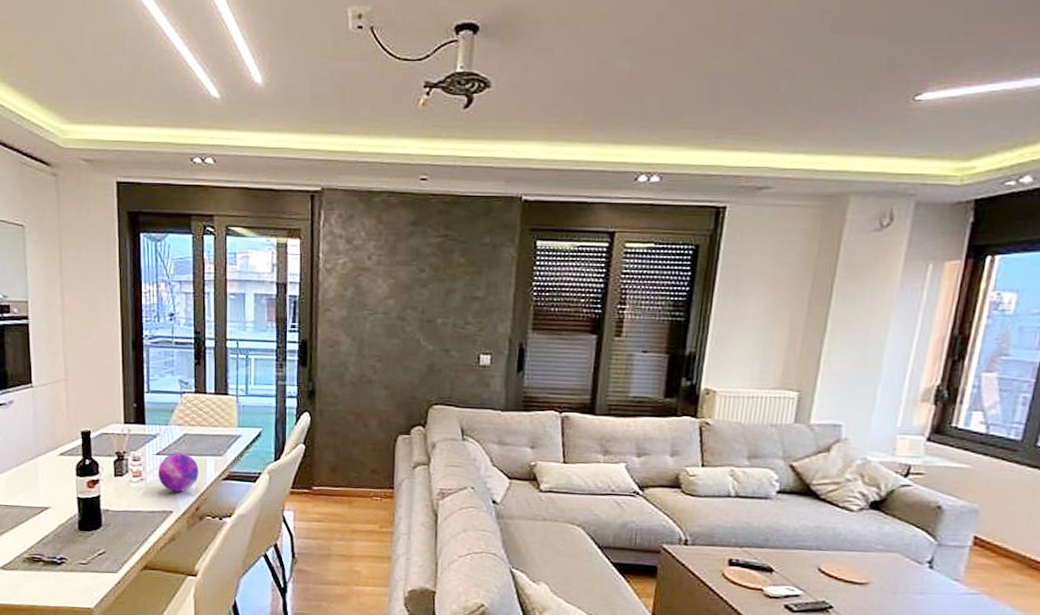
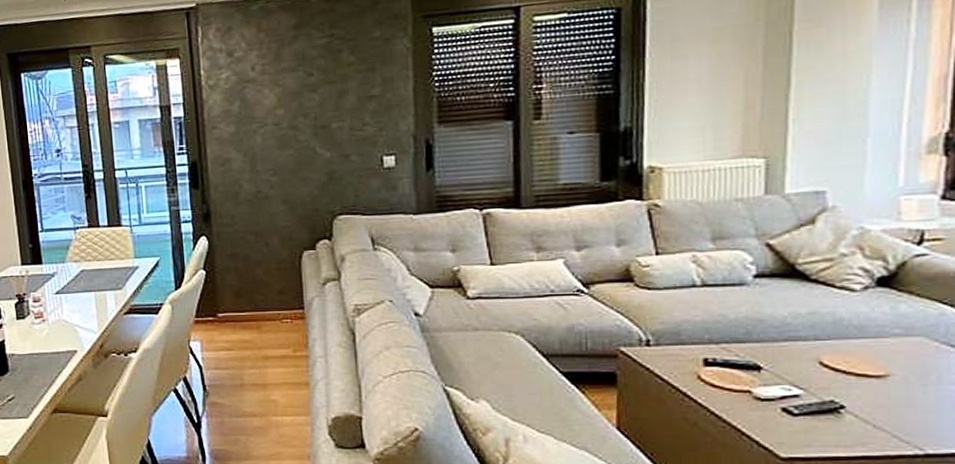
decorative orb: present [157,453,199,492] -> none [58,290,100,331]

